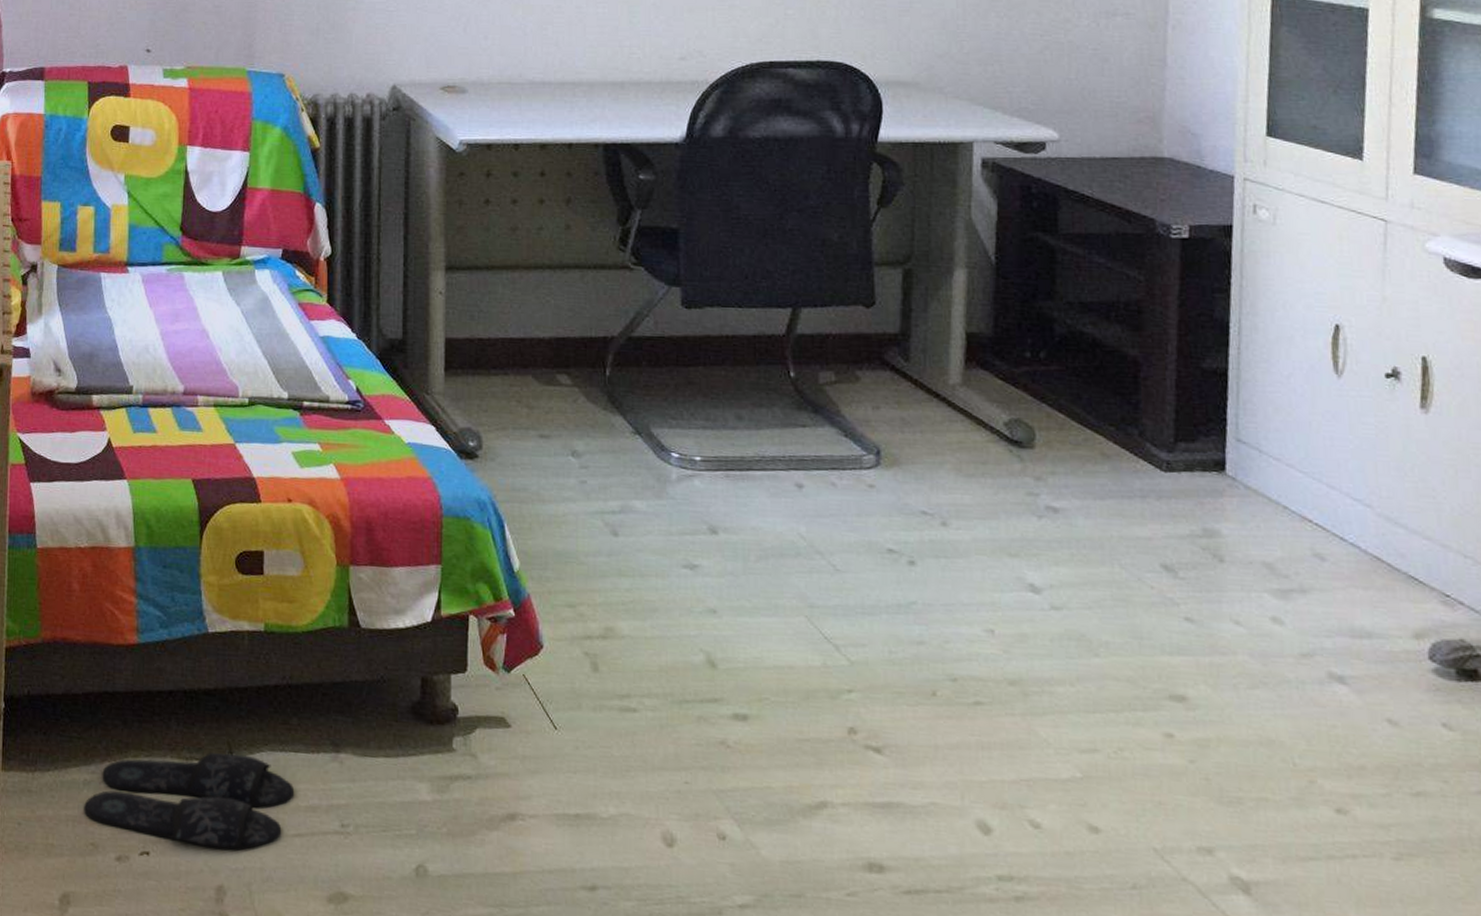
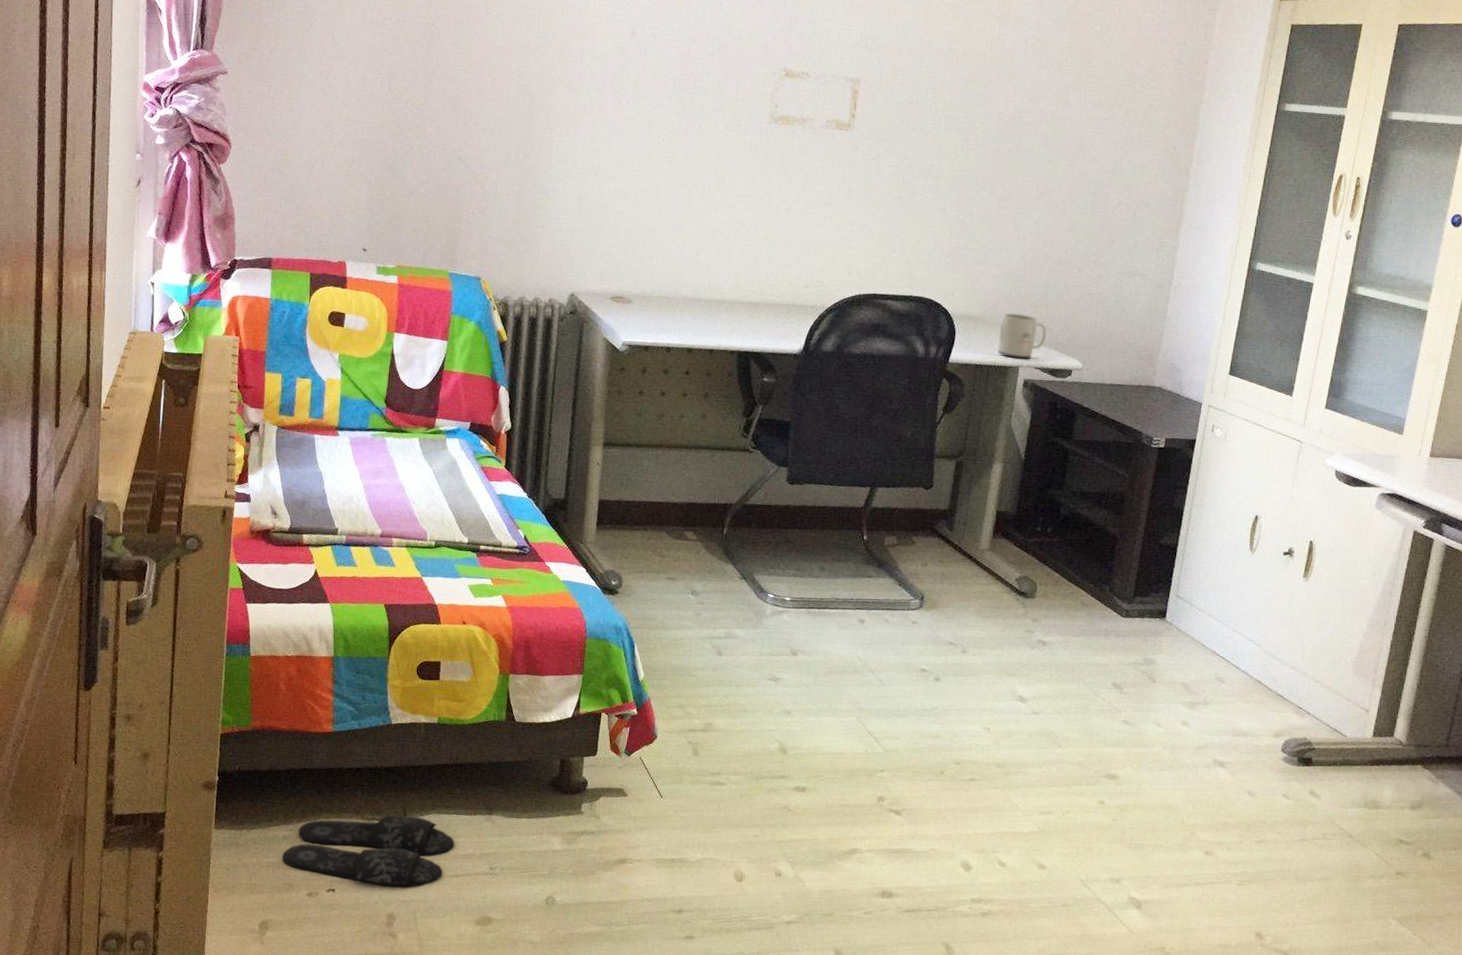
mug: none [940,74,1005,132] -> present [997,313,1047,359]

